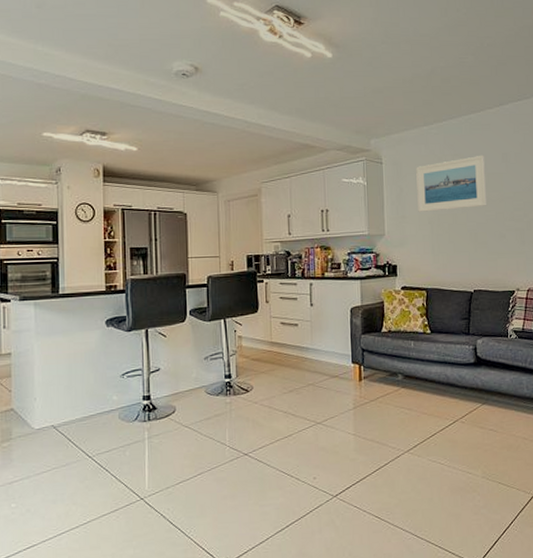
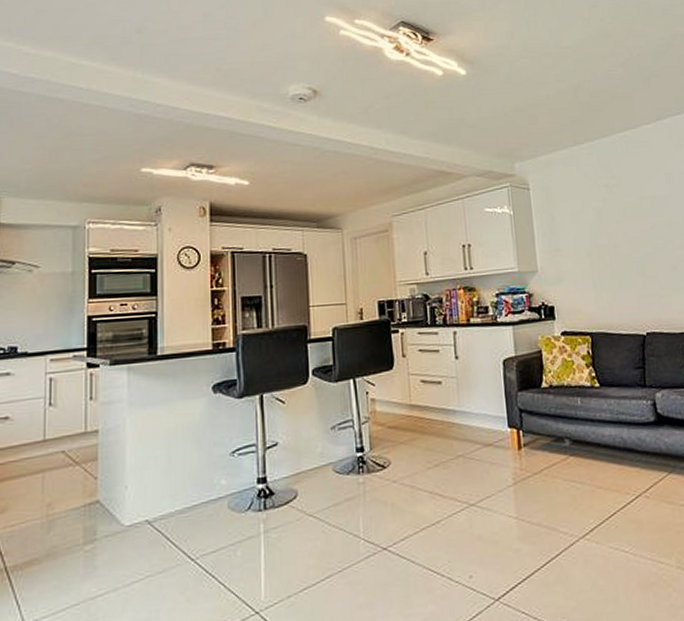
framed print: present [416,155,488,212] -> none [568,175,653,243]

